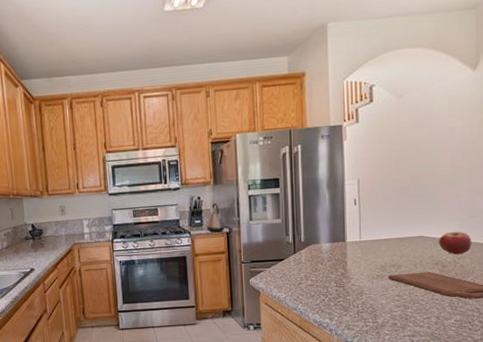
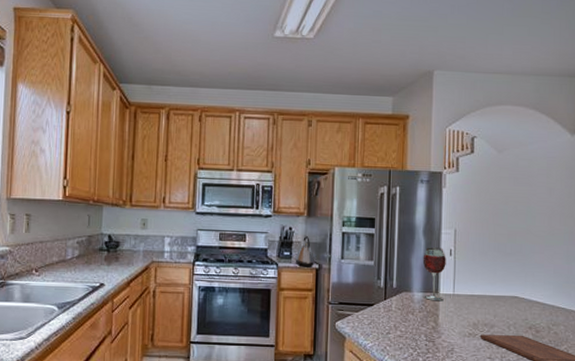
wineglass: none [328,198,351,249] -> present [422,247,446,300]
fruit: present [438,231,472,255] -> none [532,295,567,321]

